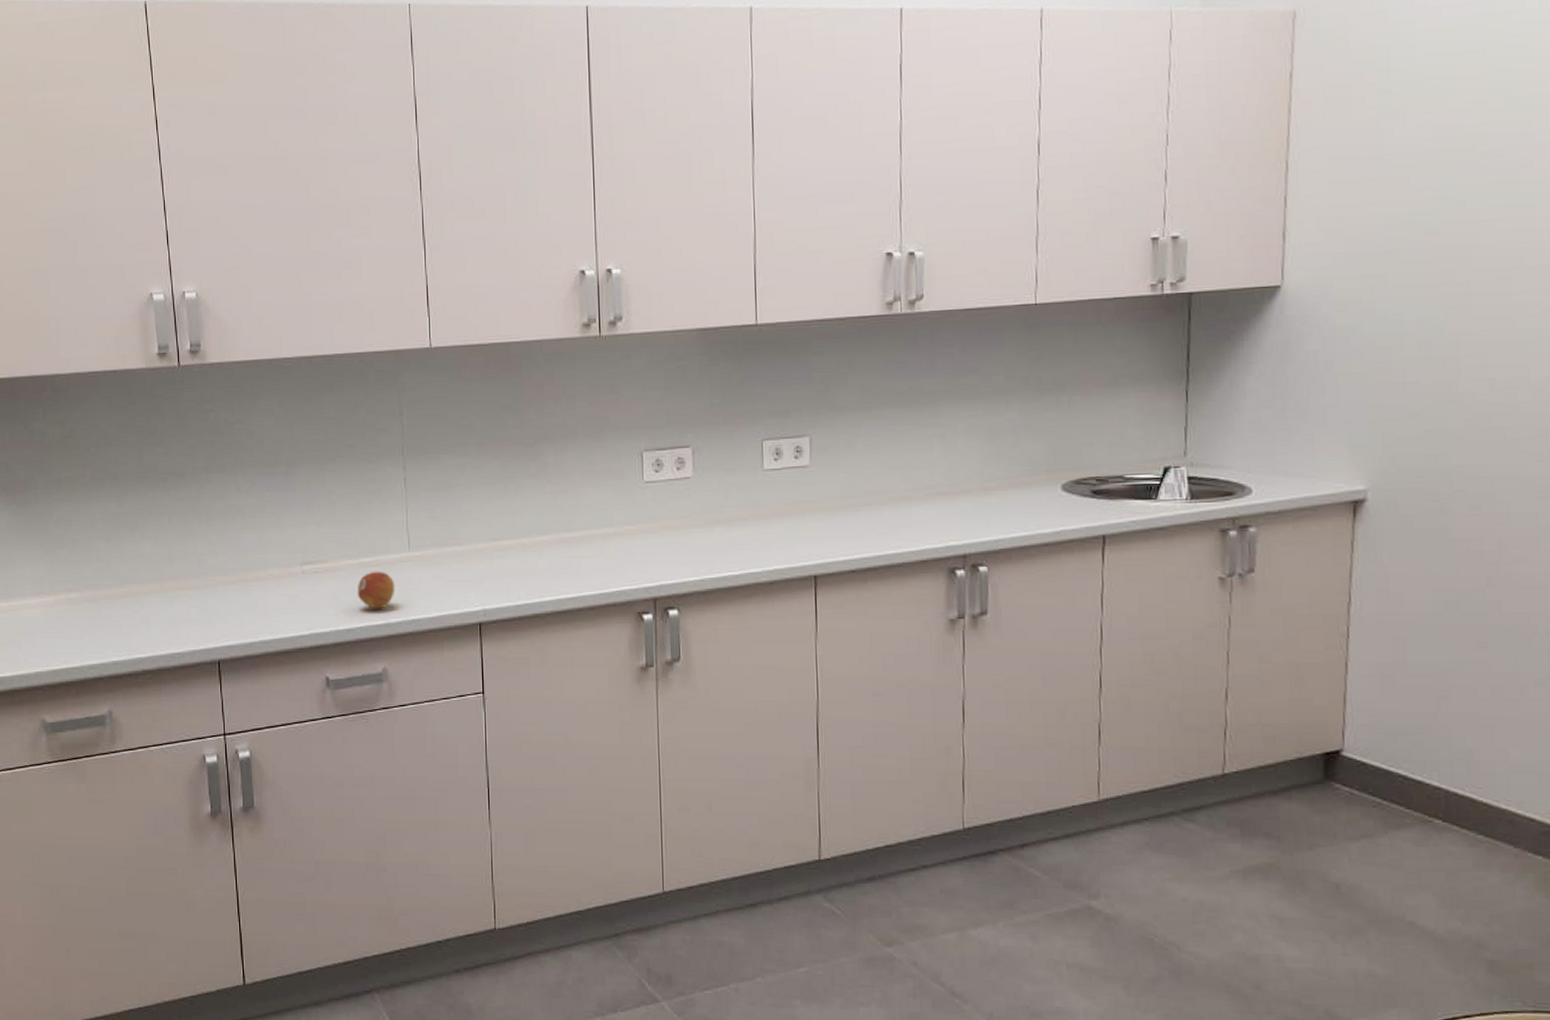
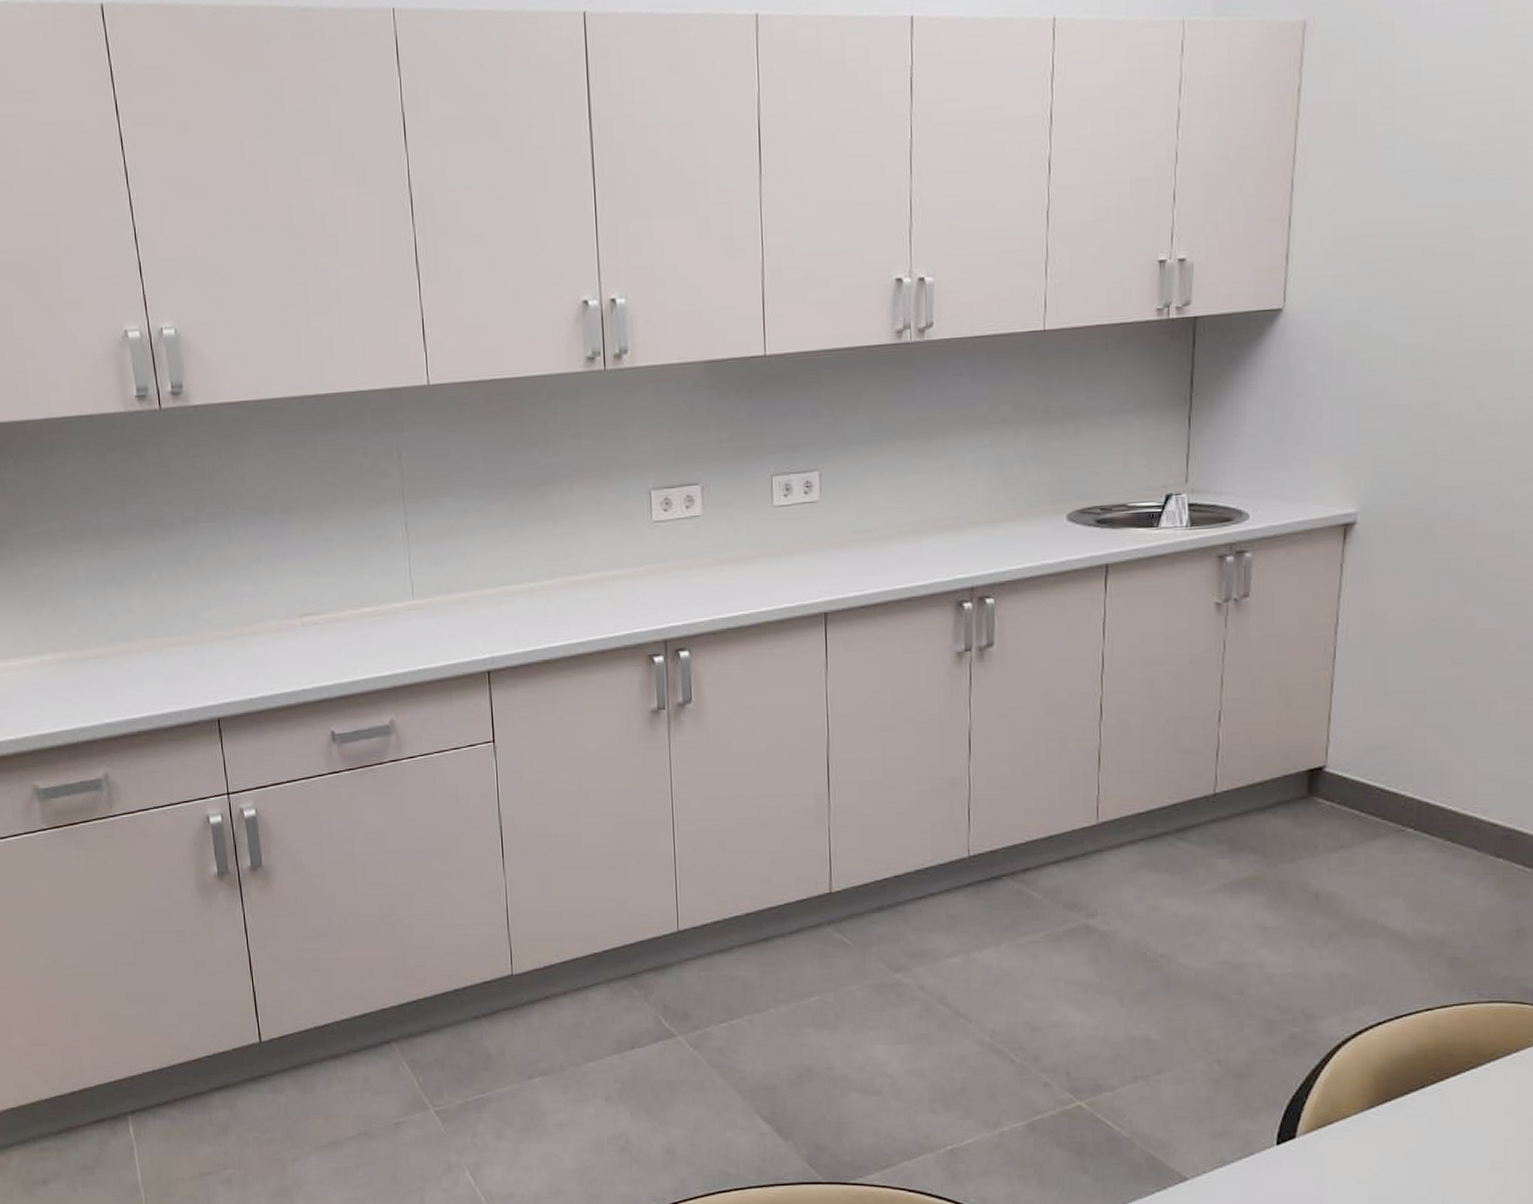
fruit: present [357,571,395,609] -> none [360,620,400,660]

